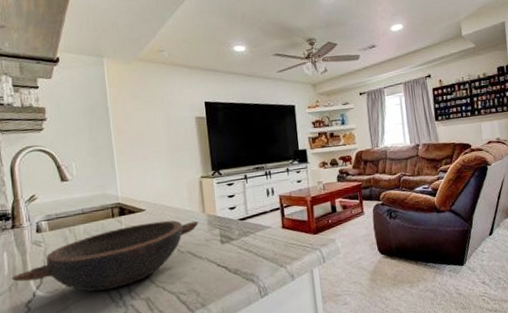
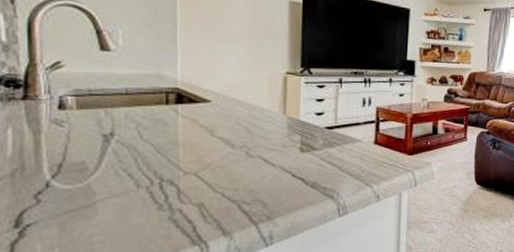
bowl: present [11,220,199,292] -> none [15,116,277,190]

